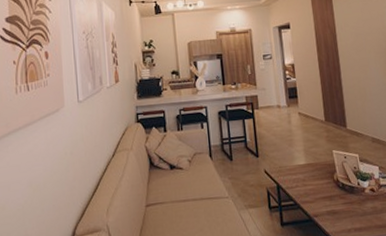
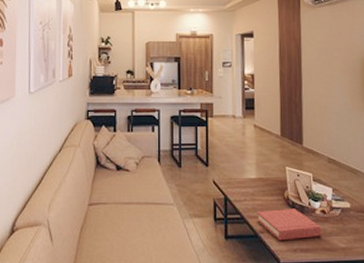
hardback book: none [309,190,373,223] -> present [257,209,322,241]

